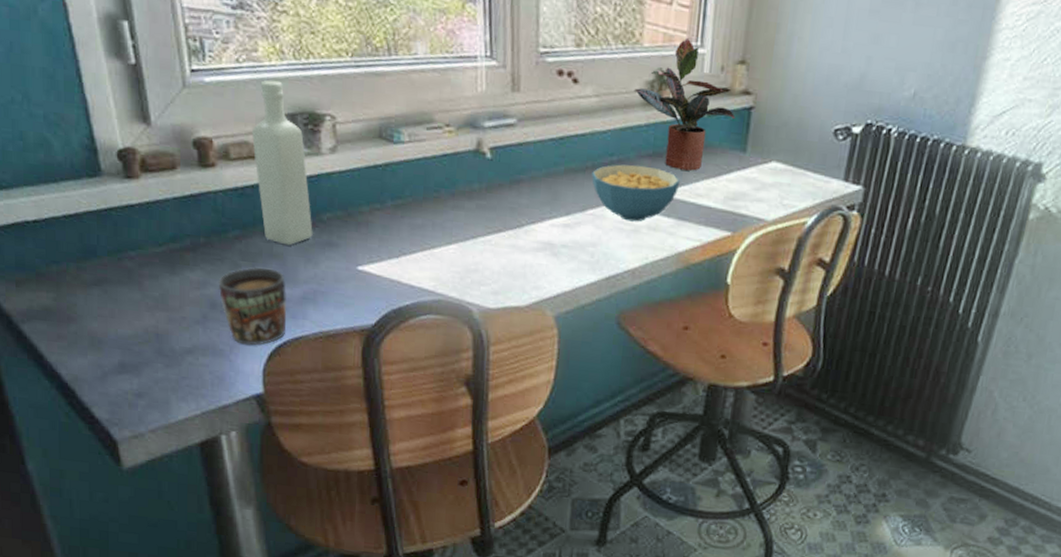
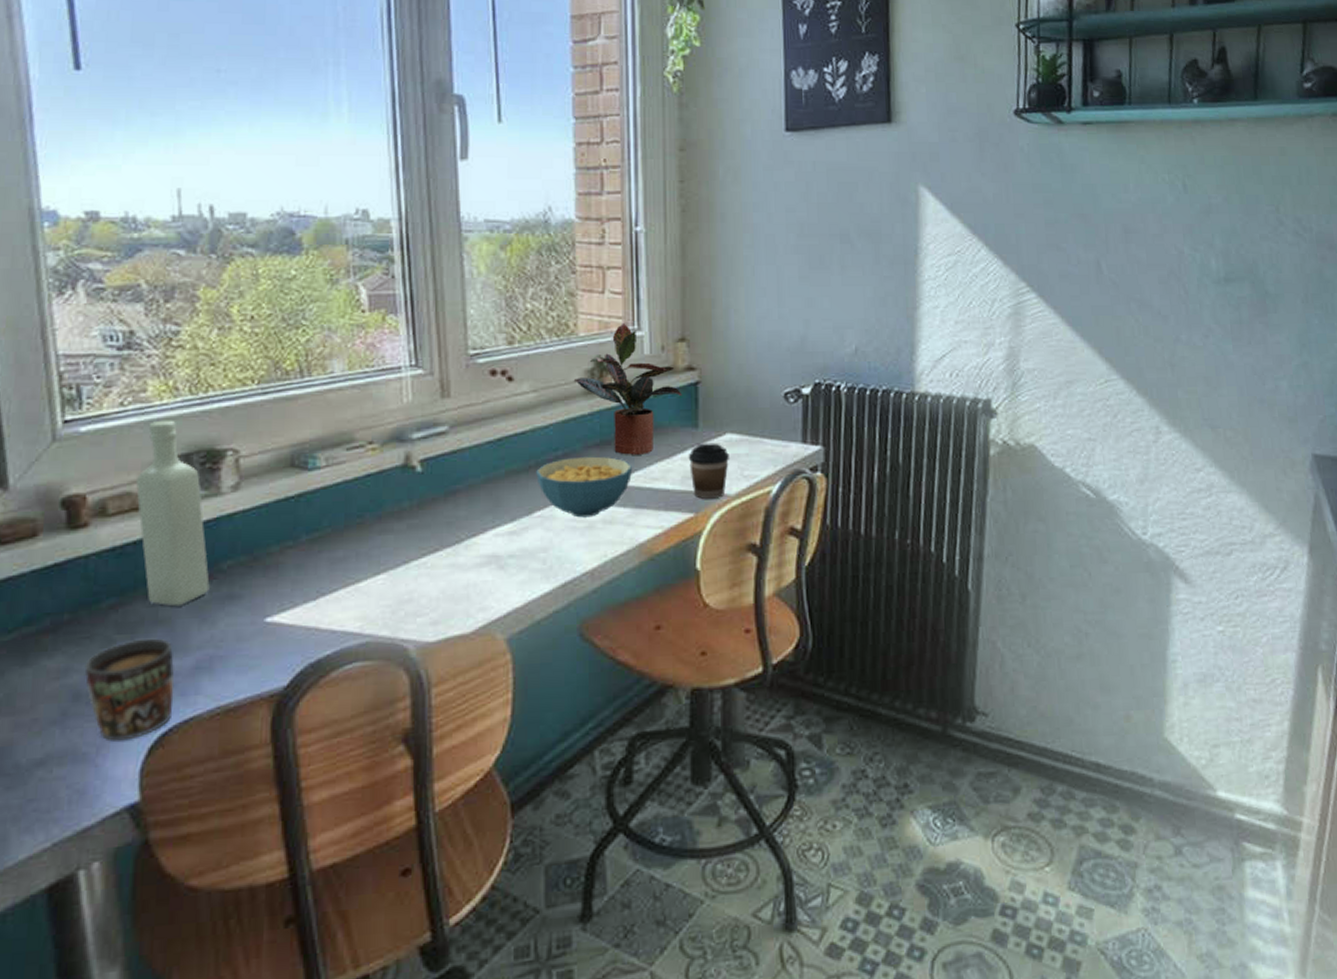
coffee cup: none [732,167,772,222] -> present [688,443,729,499]

